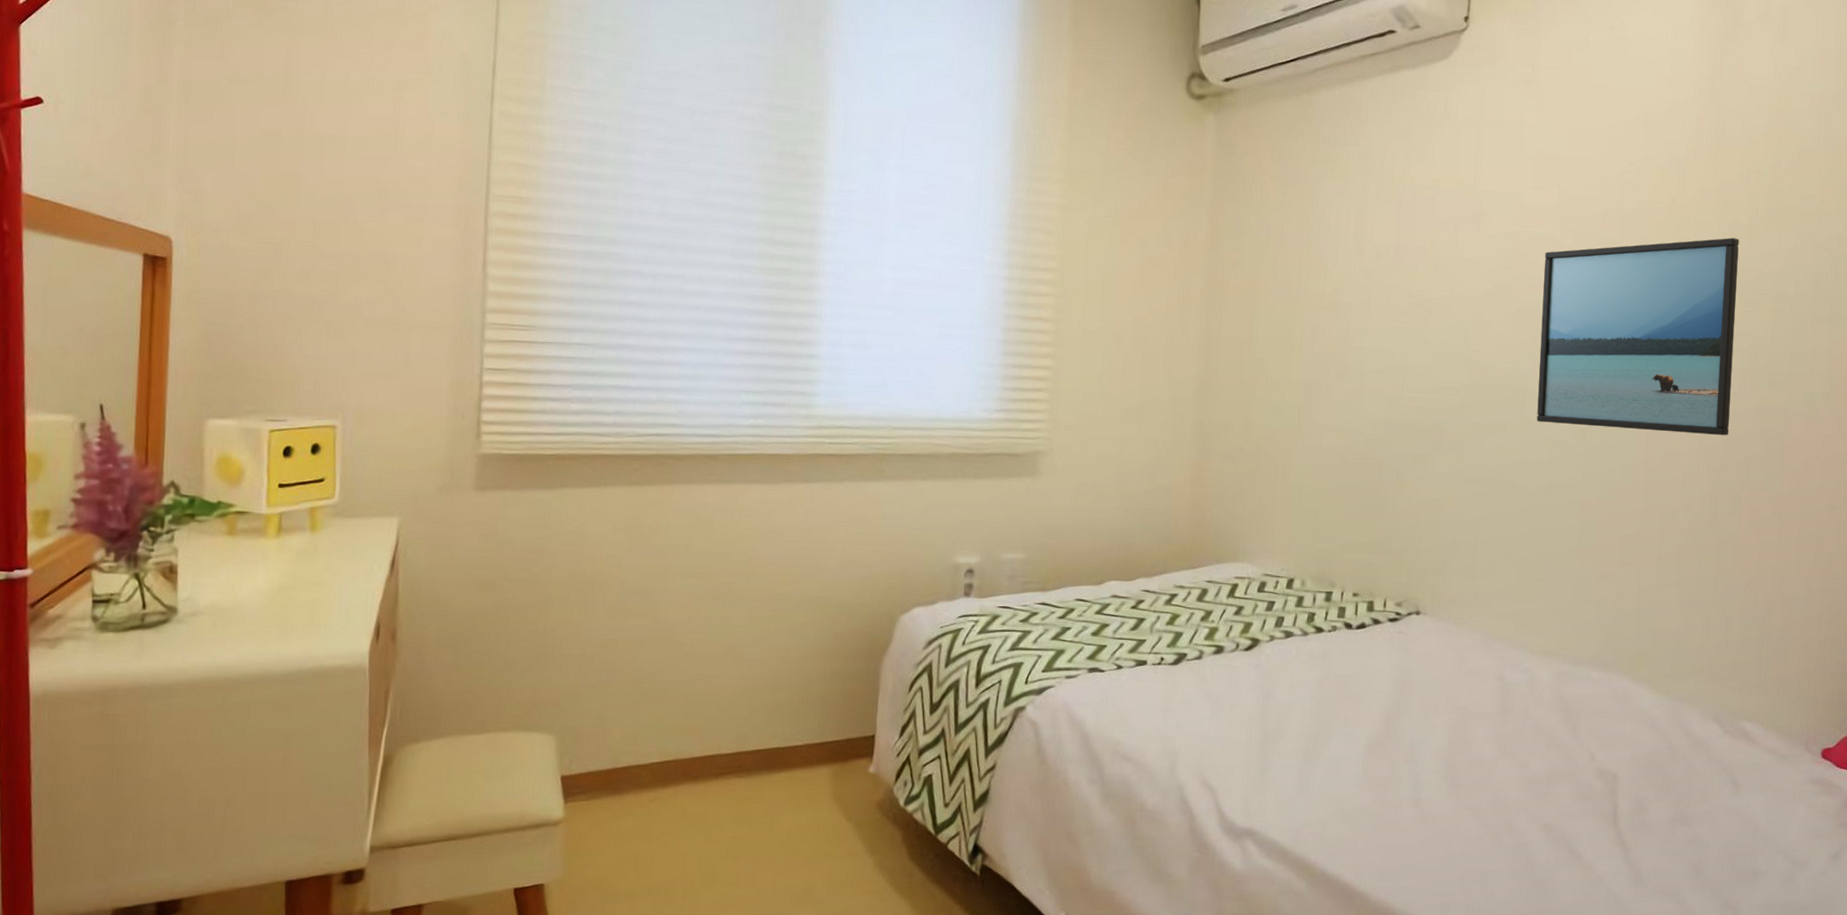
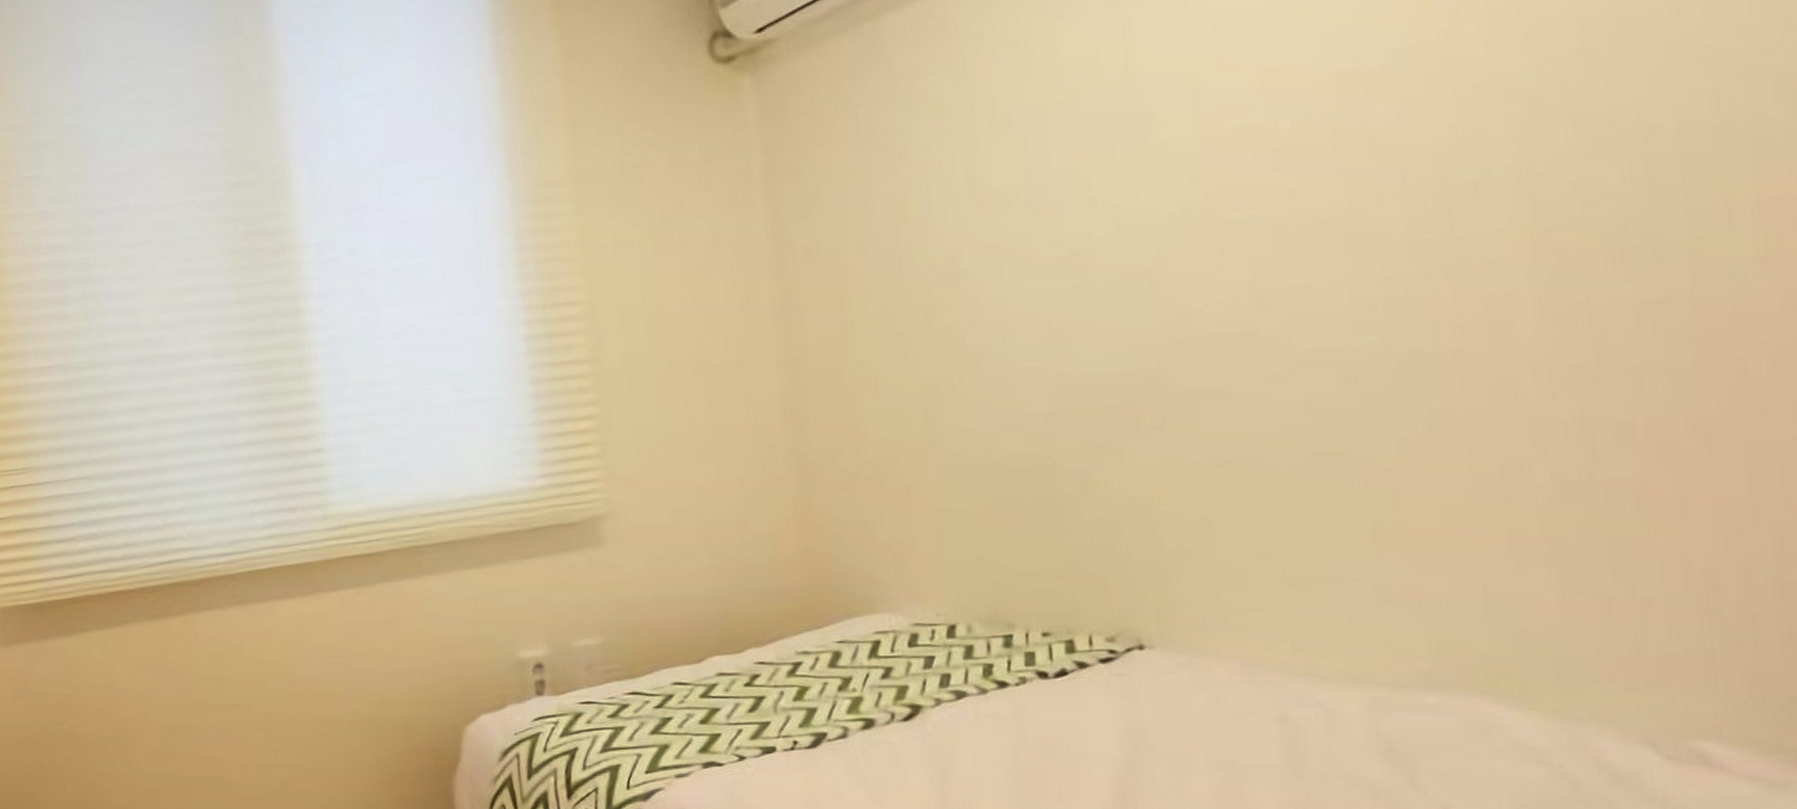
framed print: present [1537,237,1739,436] -> none [1251,67,1598,374]

